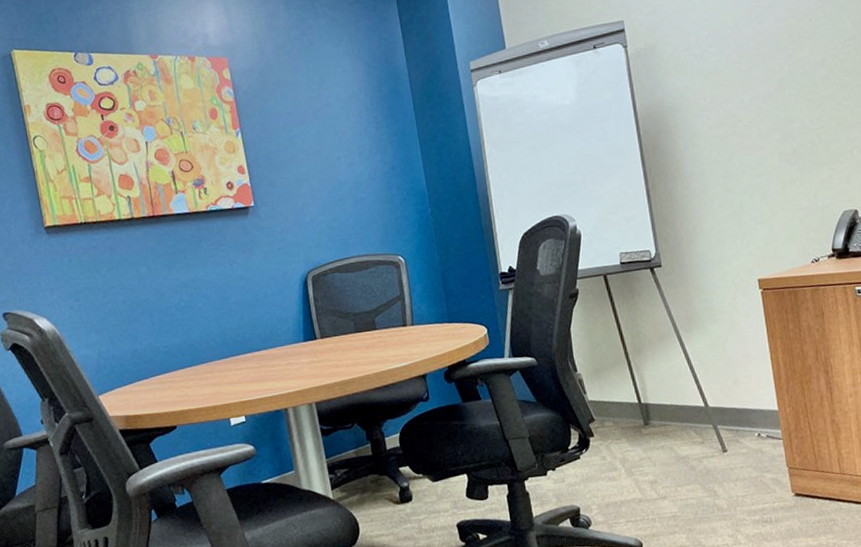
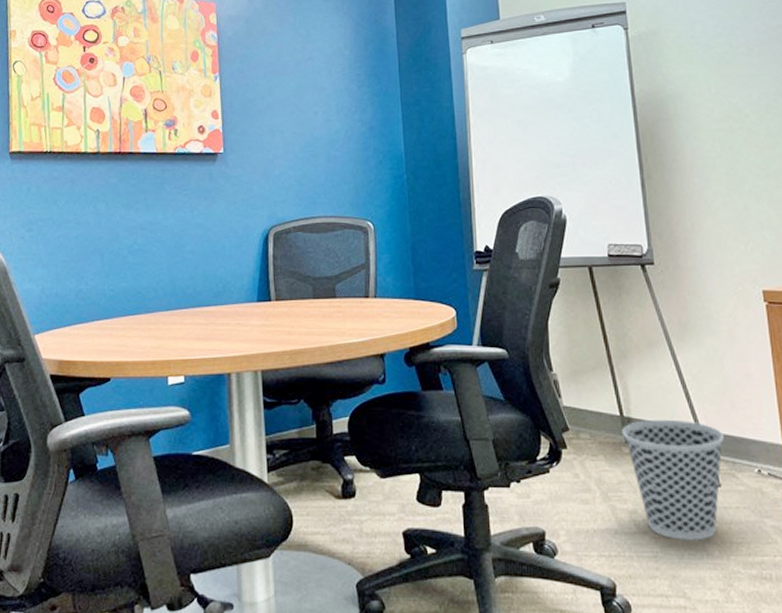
wastebasket: none [641,400,728,501] -> present [622,419,724,541]

